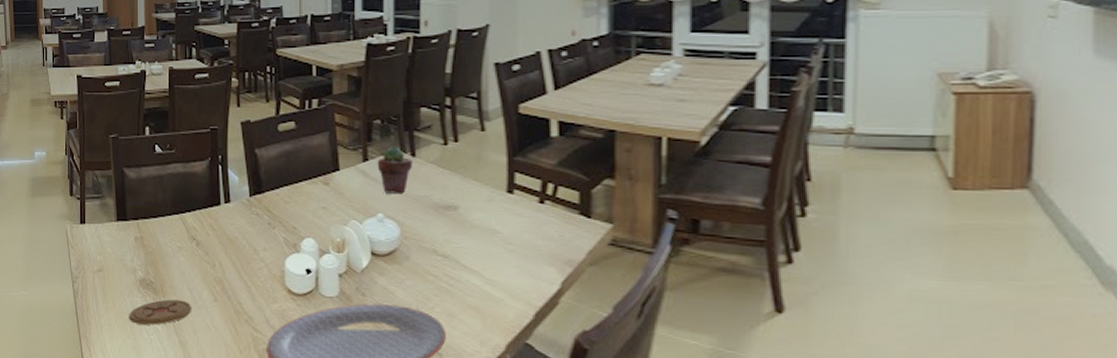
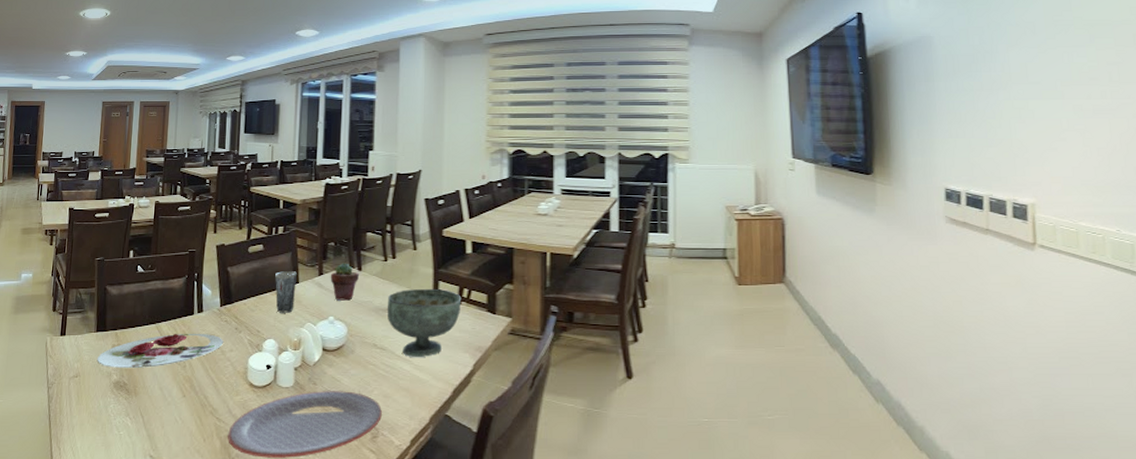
plate: none [120,226,255,265] -> present [97,333,223,368]
coaster: present [129,299,192,325] -> none [101,398,162,422]
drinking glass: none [311,155,337,207] -> present [275,271,297,313]
bowl: none [448,181,545,270] -> present [387,288,462,358]

